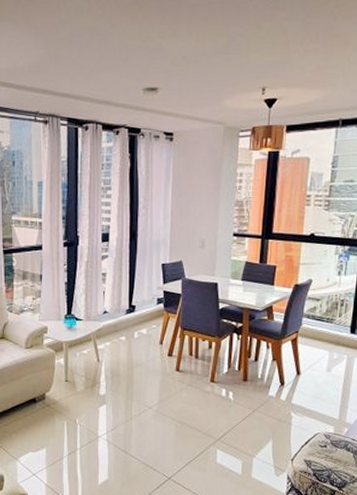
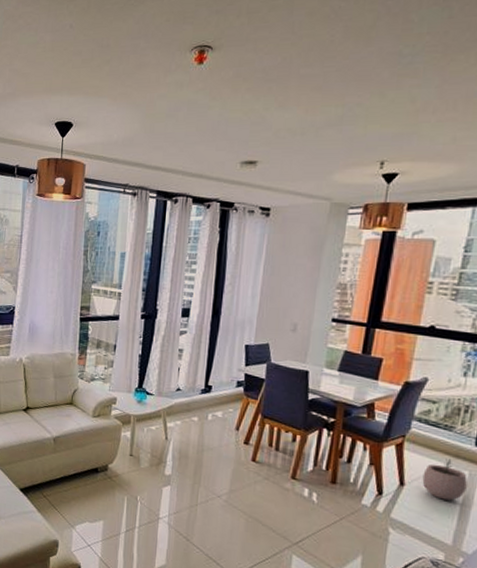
plant pot: none [313,346,346,382] -> present [422,458,468,501]

